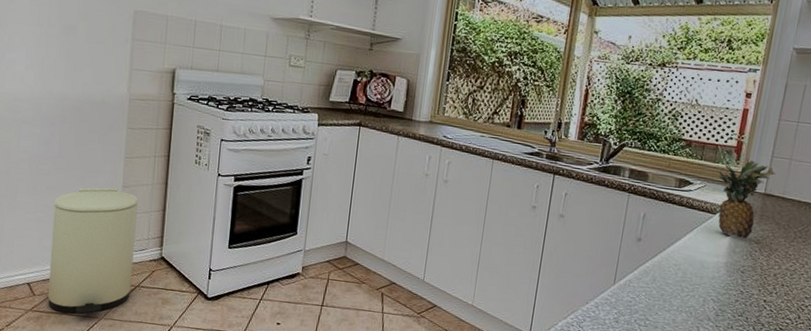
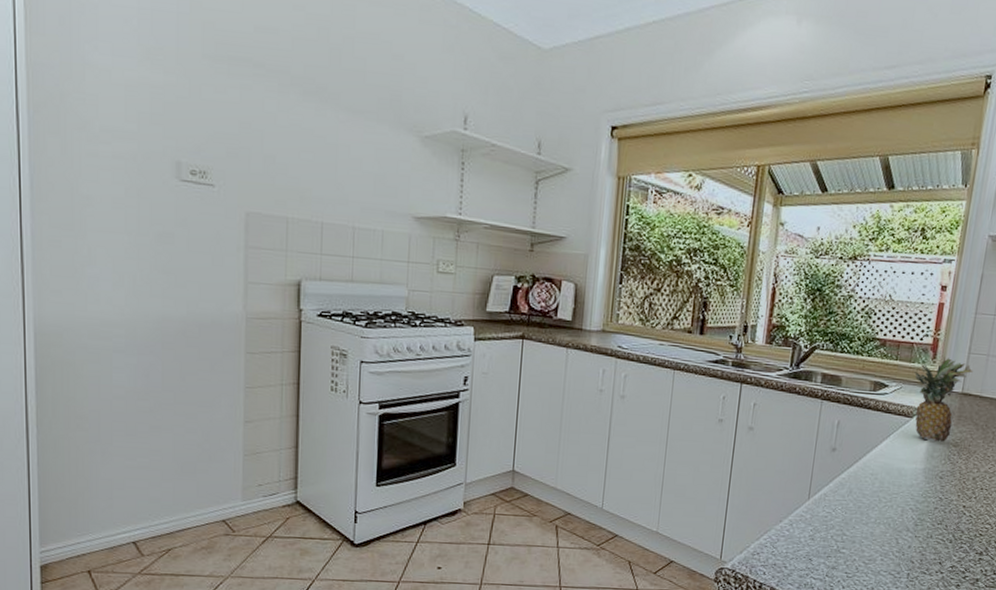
pedal bin: present [47,187,138,315] -> none [159,424,264,575]

